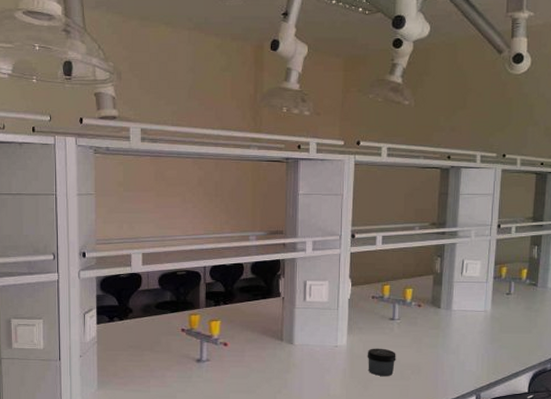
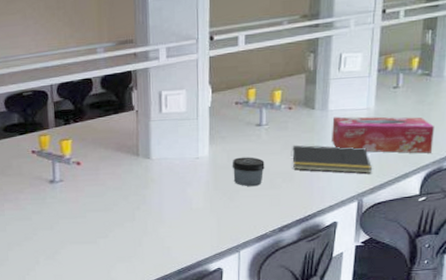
notepad: none [419,340,488,370] -> present [291,145,372,174]
tissue box: none [455,316,540,355] -> present [332,116,434,154]

